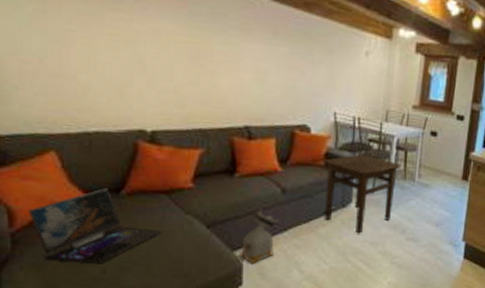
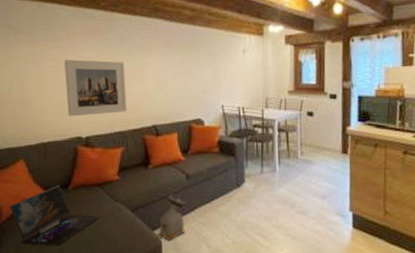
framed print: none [128,28,214,106] -> present [64,59,127,117]
side table: present [323,154,401,234] -> none [217,139,284,210]

